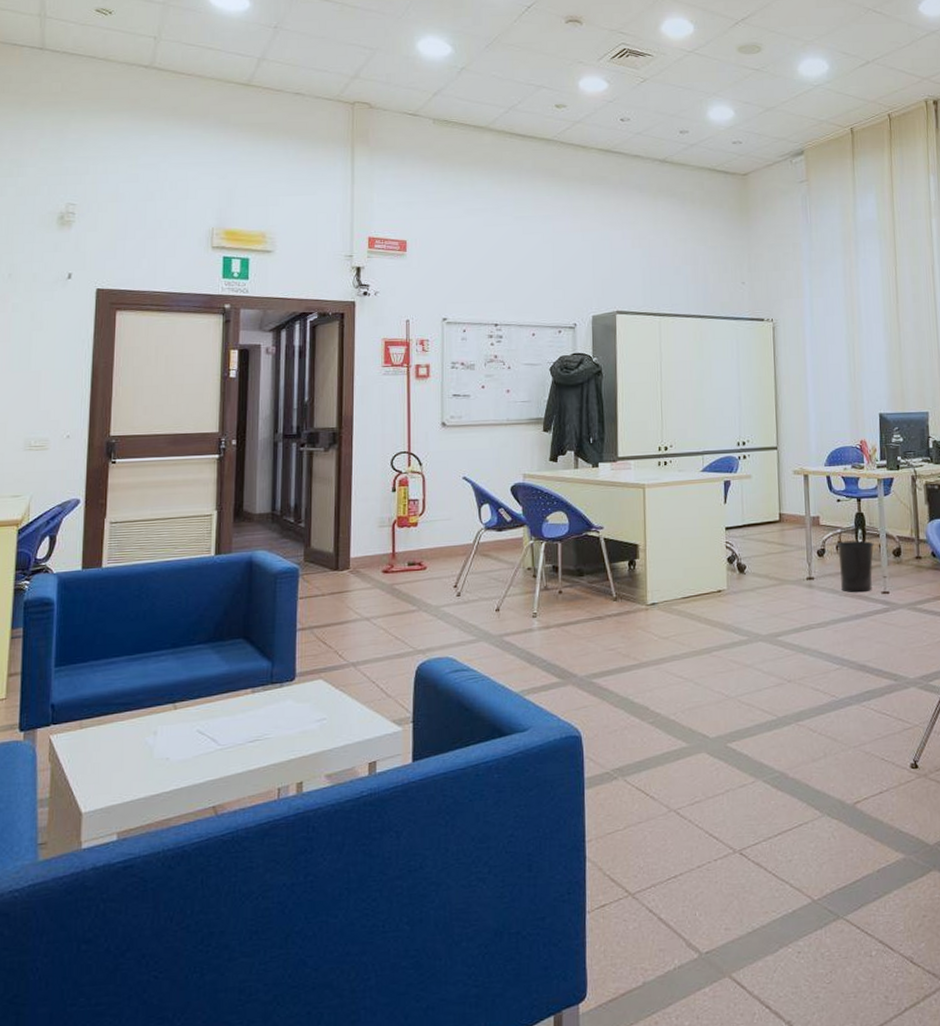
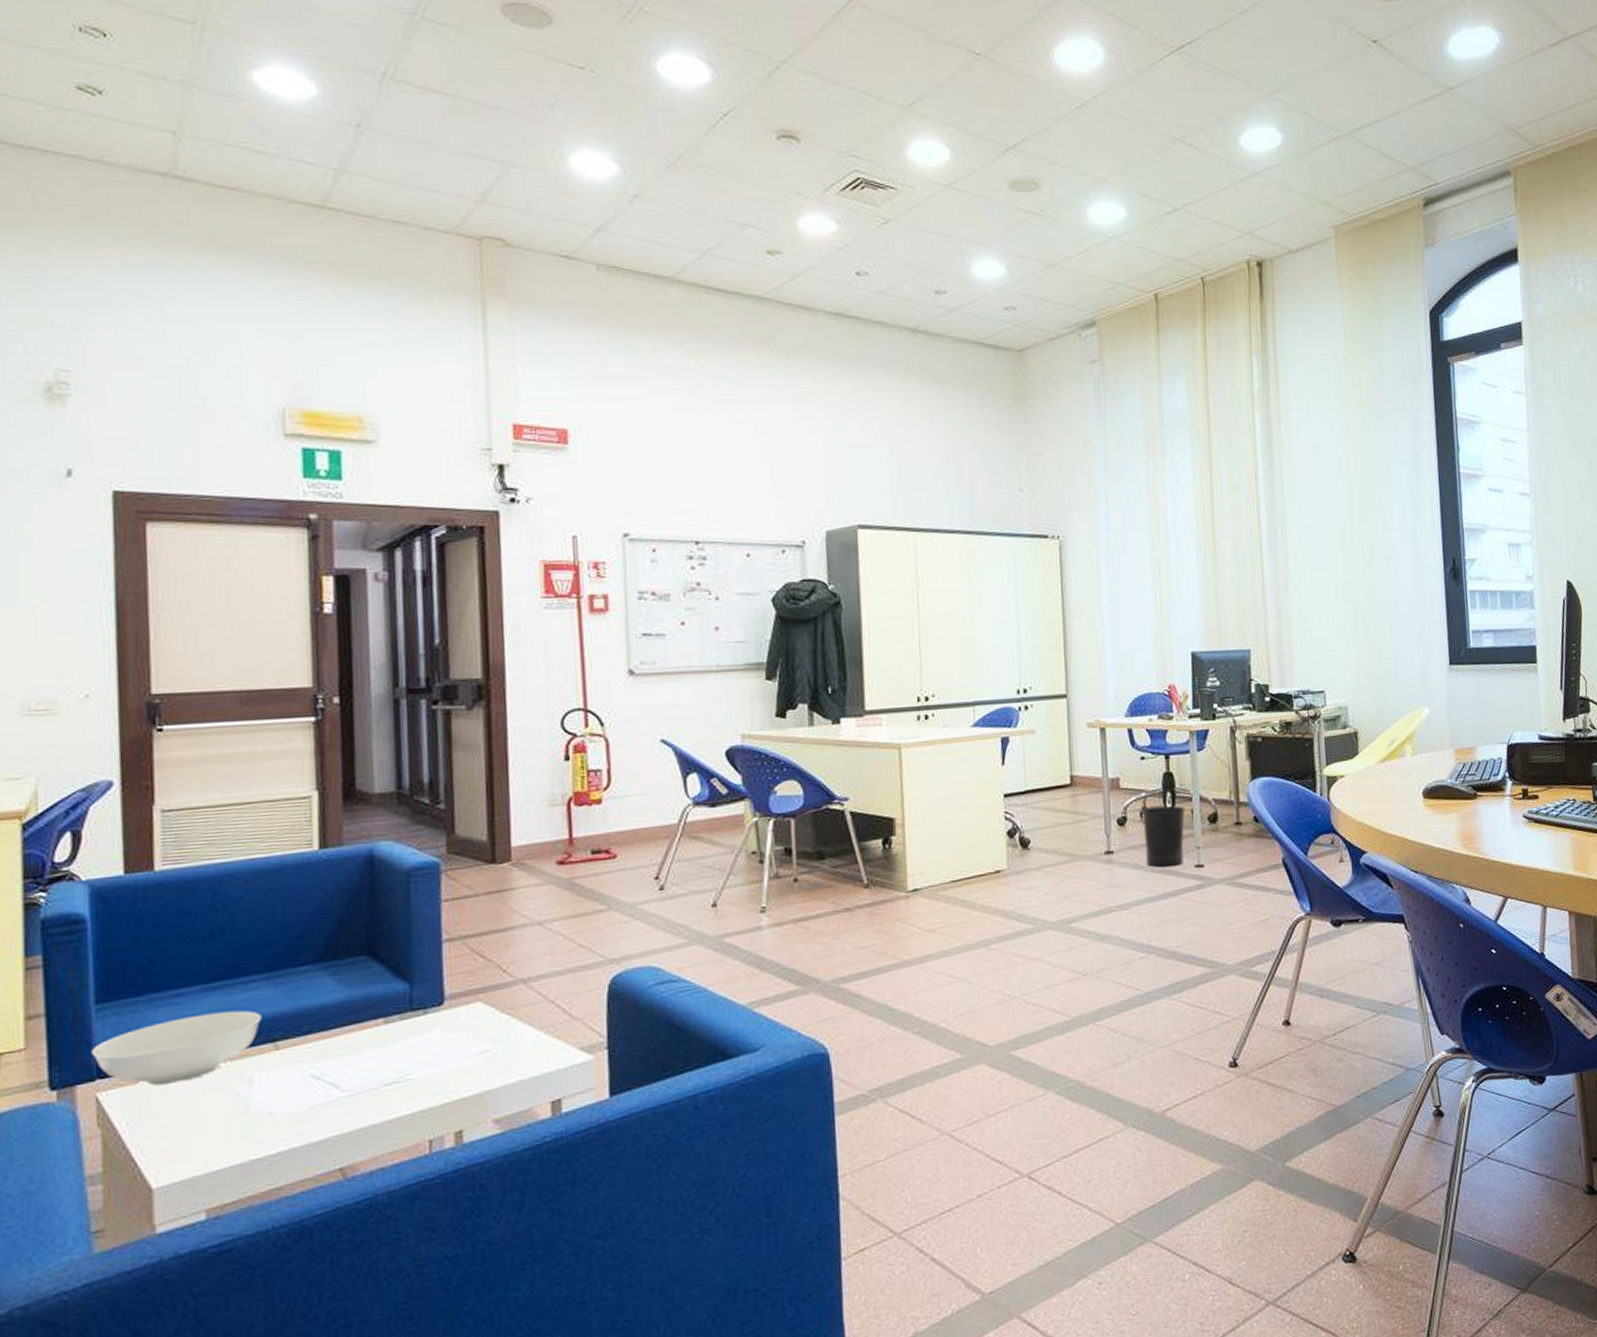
bowl: none [49,677,167,732] -> present [91,1010,262,1085]

